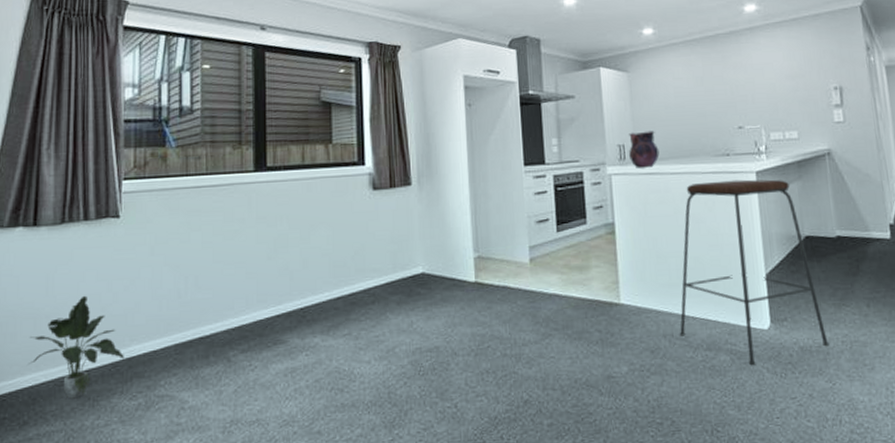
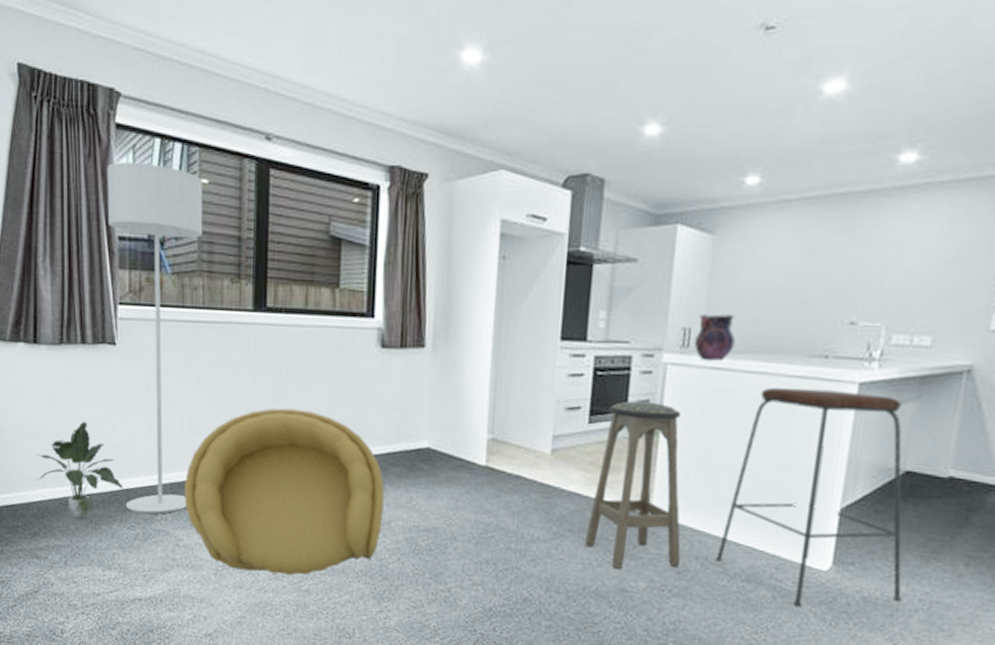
floor lamp: none [114,56,206,380] -> present [107,161,203,514]
armchair: none [190,254,387,423] -> present [185,408,385,576]
stool: none [570,207,651,357] -> present [585,401,681,569]

